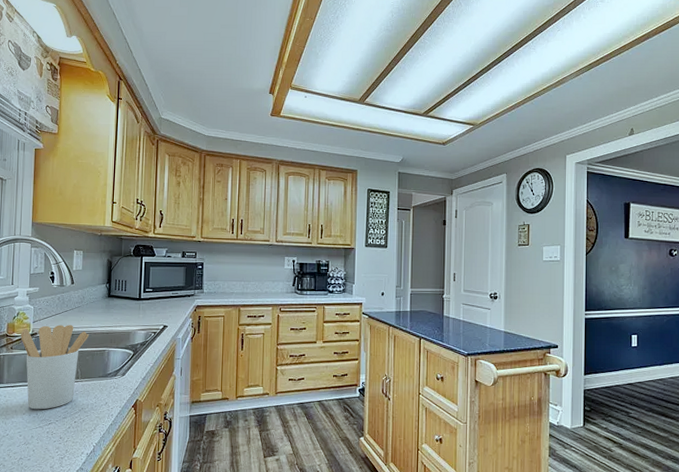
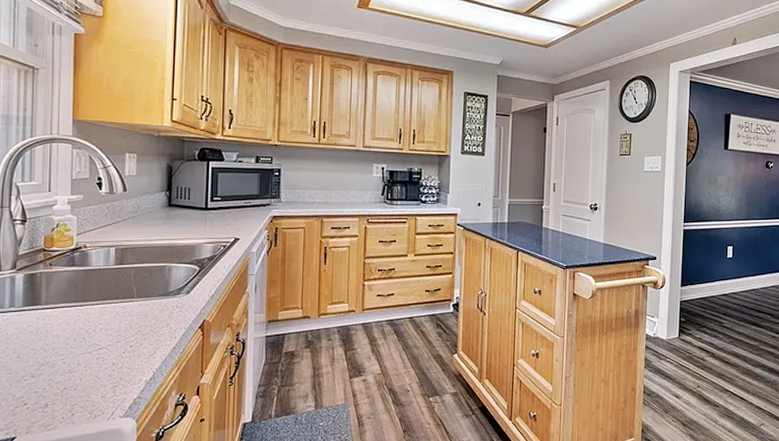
utensil holder: present [20,325,90,410] -> none [61,237,147,334]

